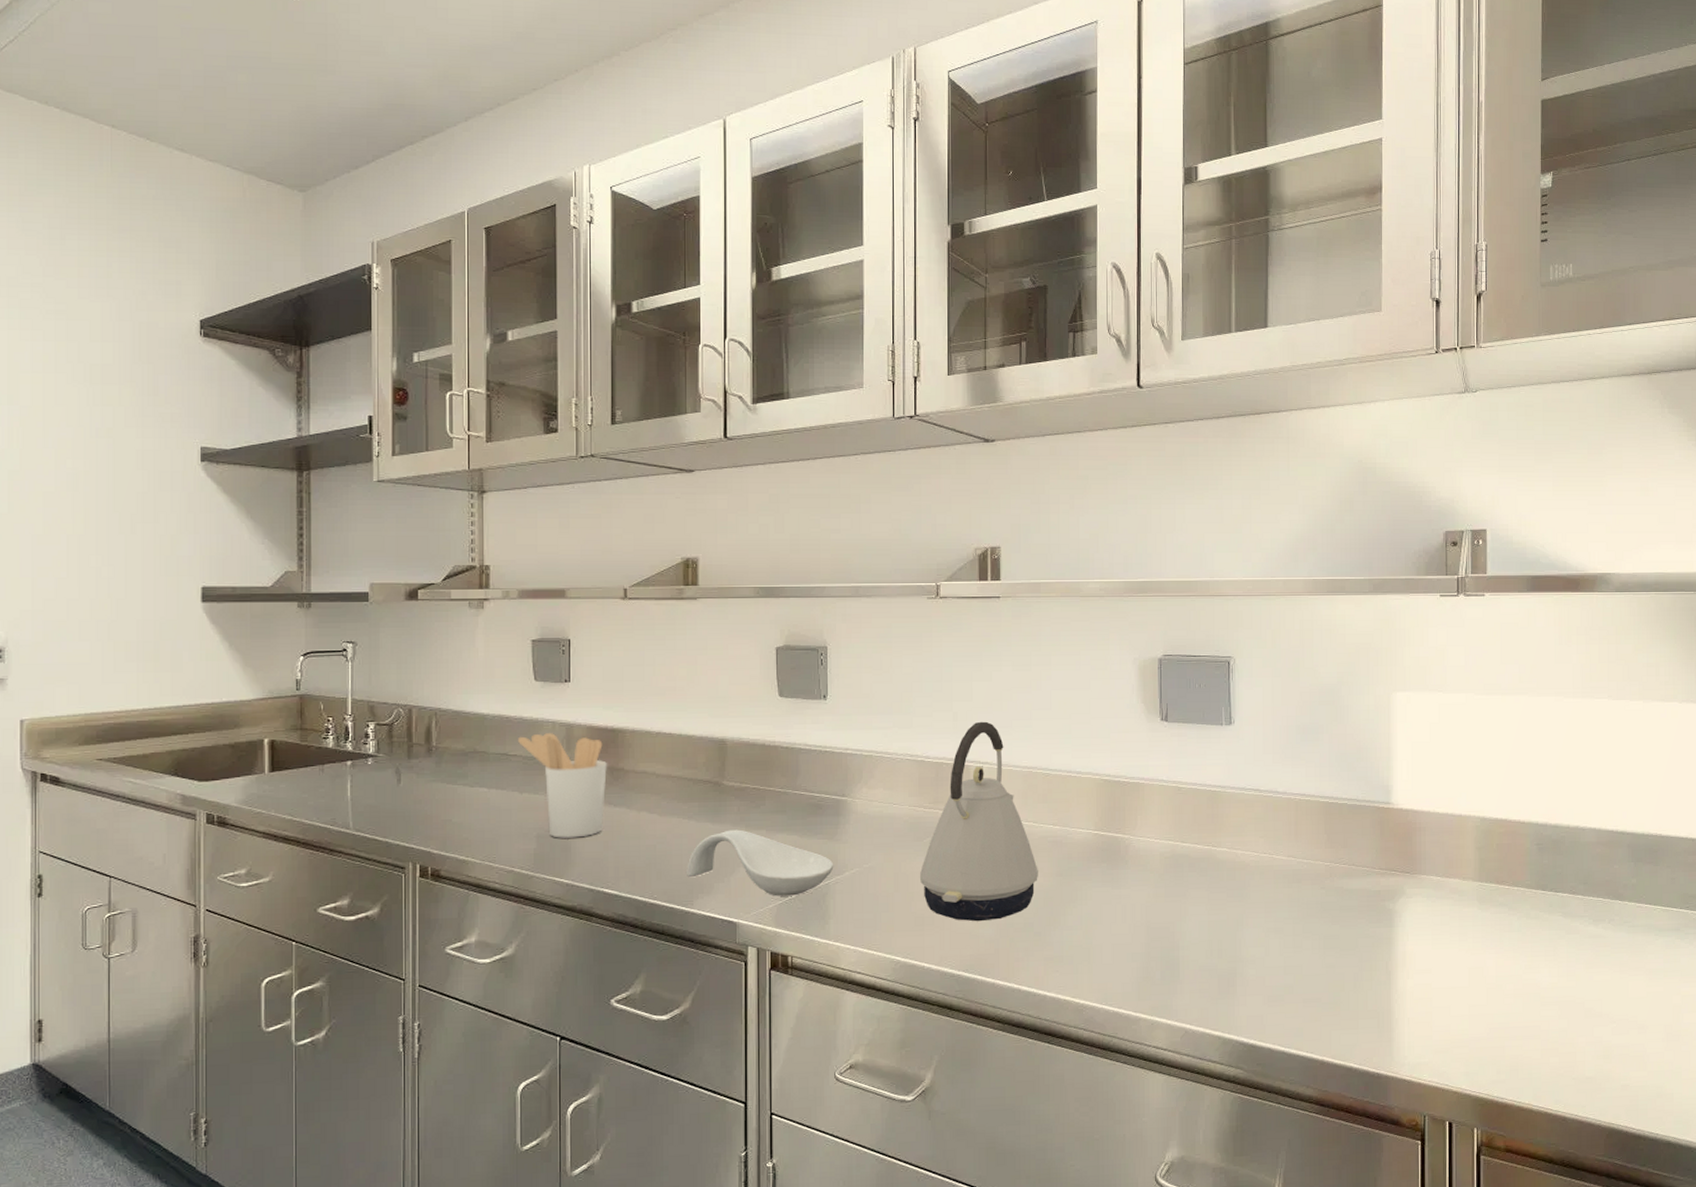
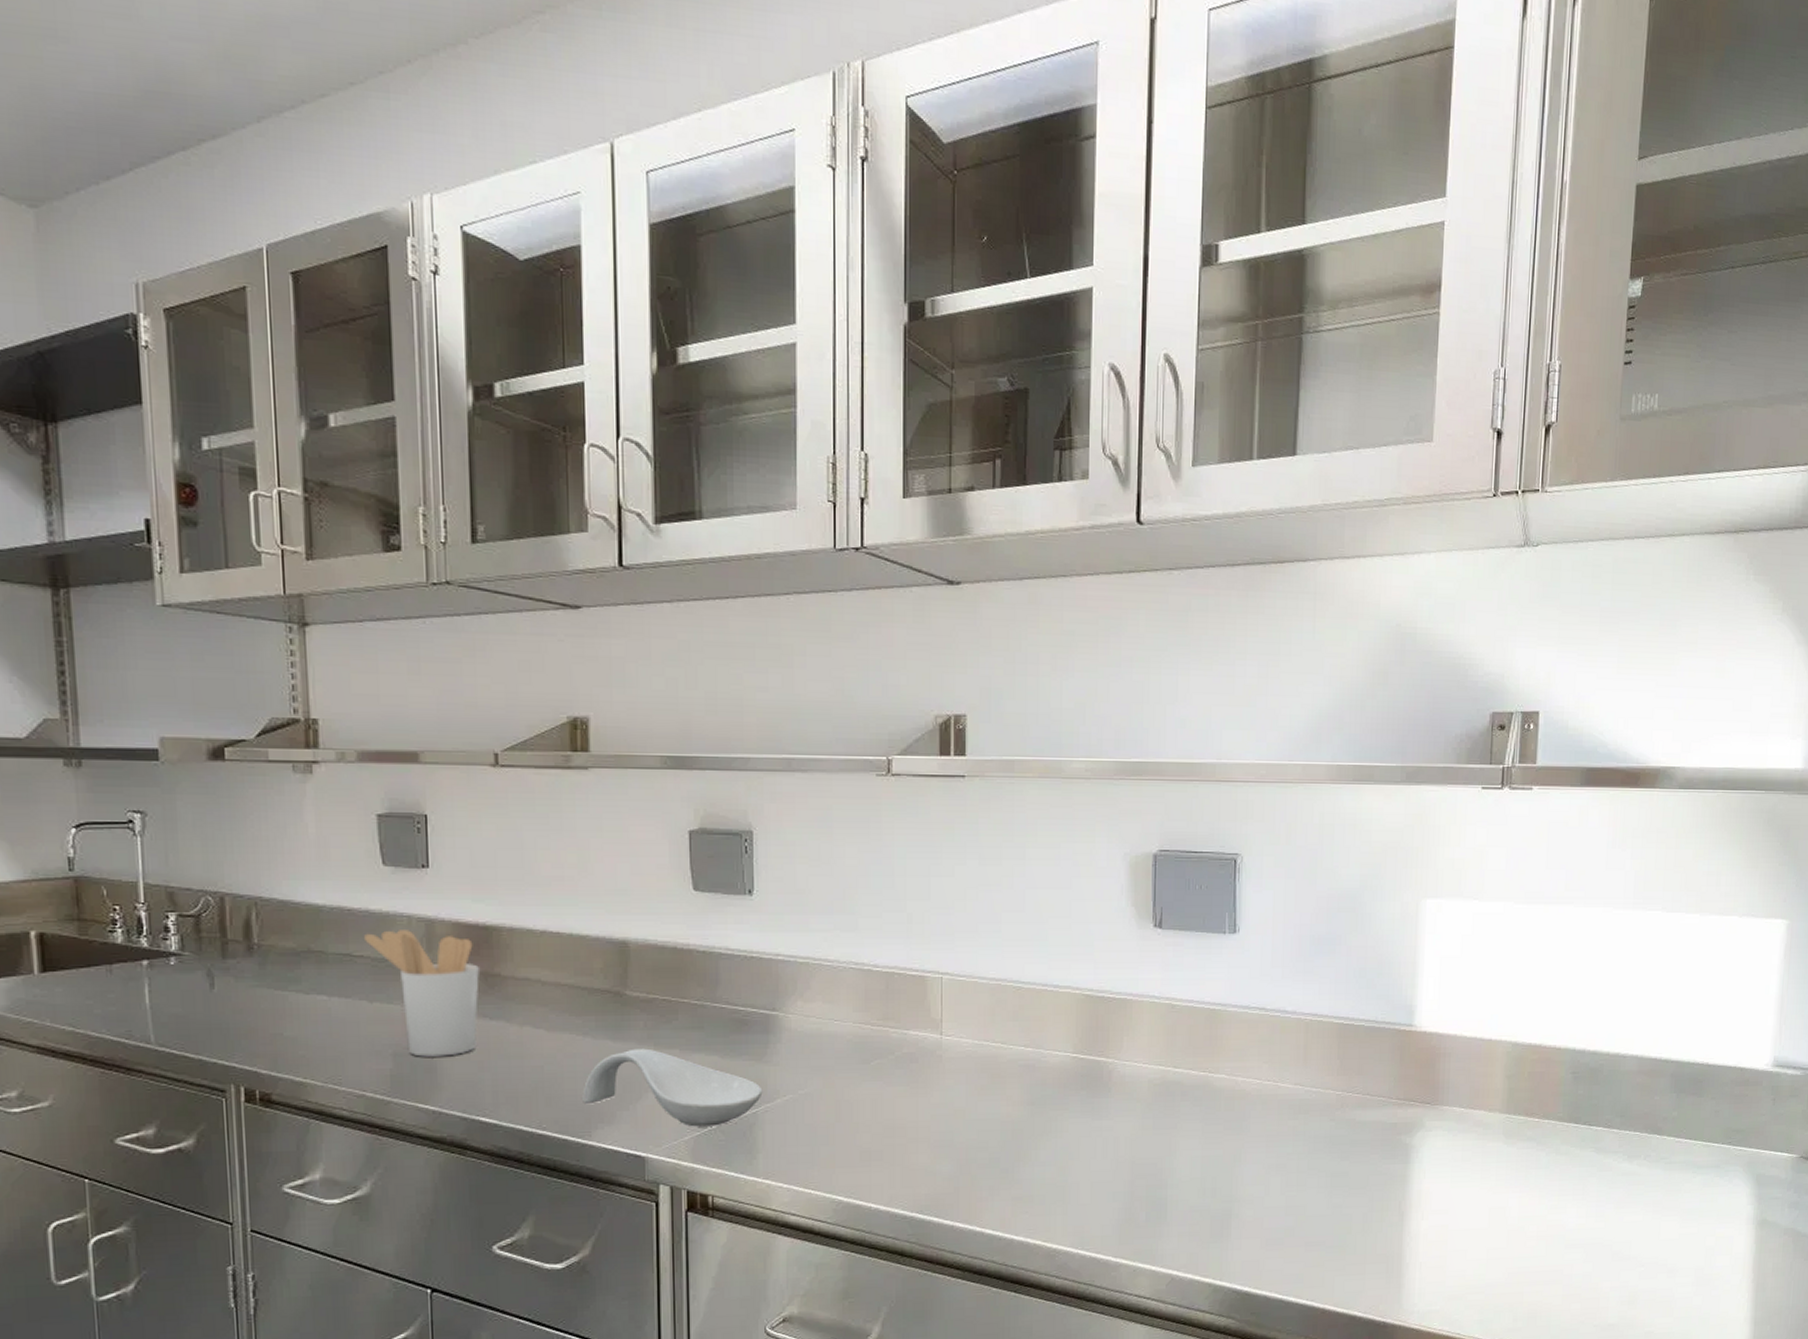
kettle: present [920,721,1038,922] -> none [867,924,1006,1157]

